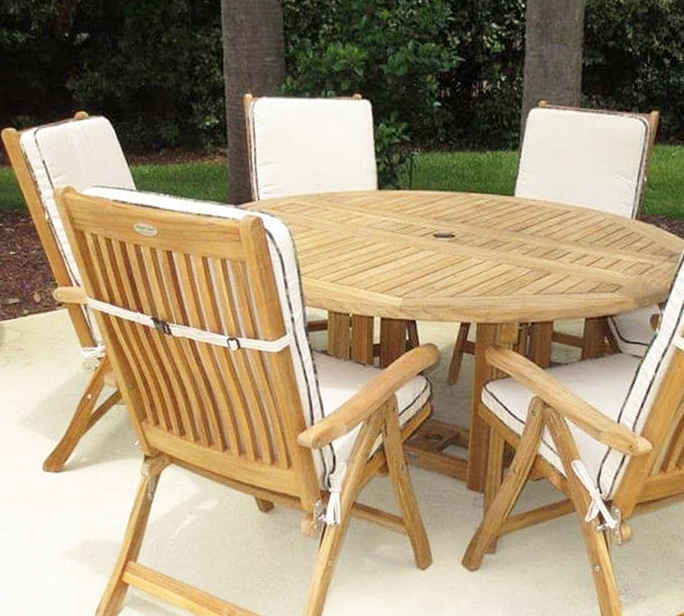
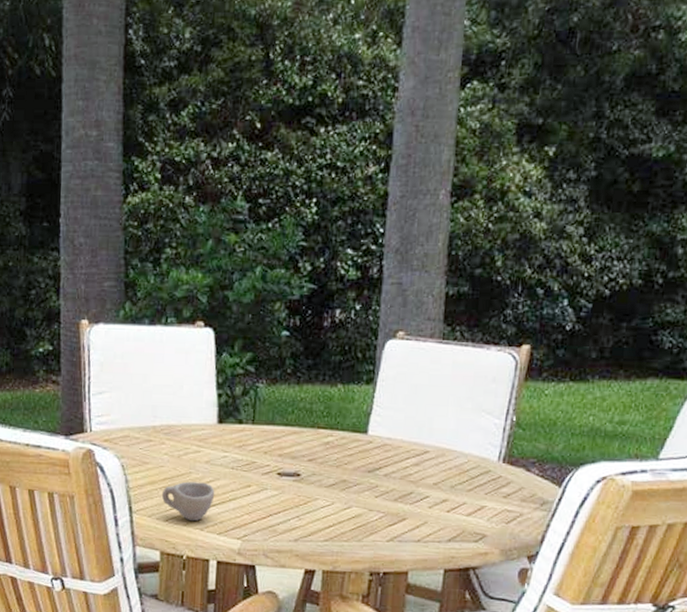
cup: none [327,245,377,282] -> present [161,481,215,522]

